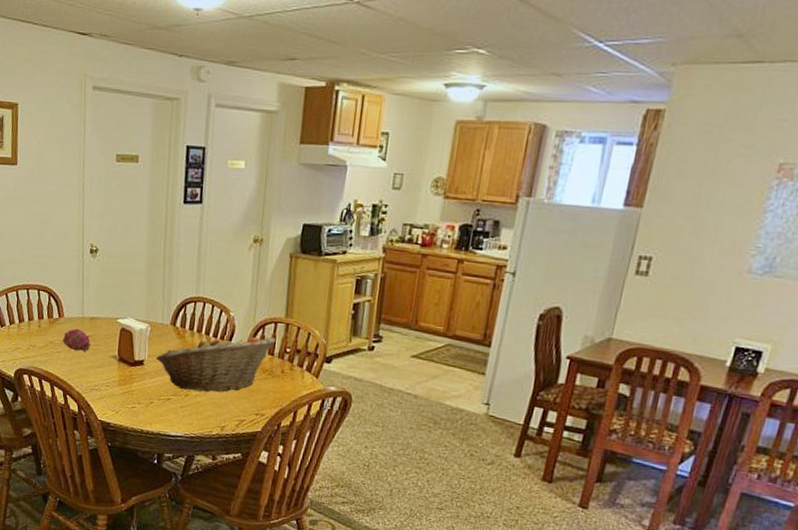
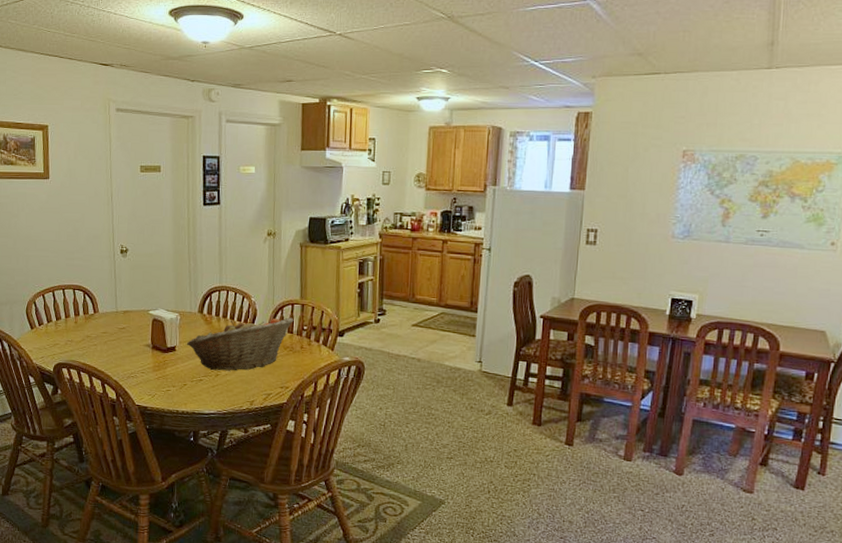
fruit: present [62,329,91,351] -> none [98,322,126,342]

